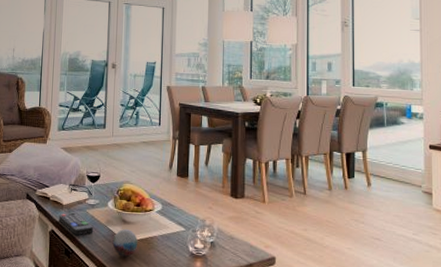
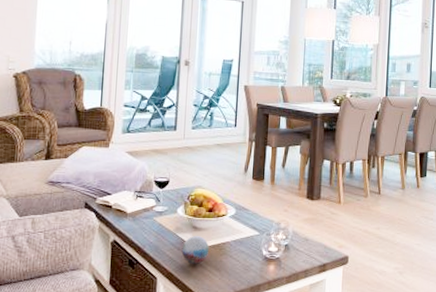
remote control: present [58,212,94,236] -> none [122,221,161,245]

